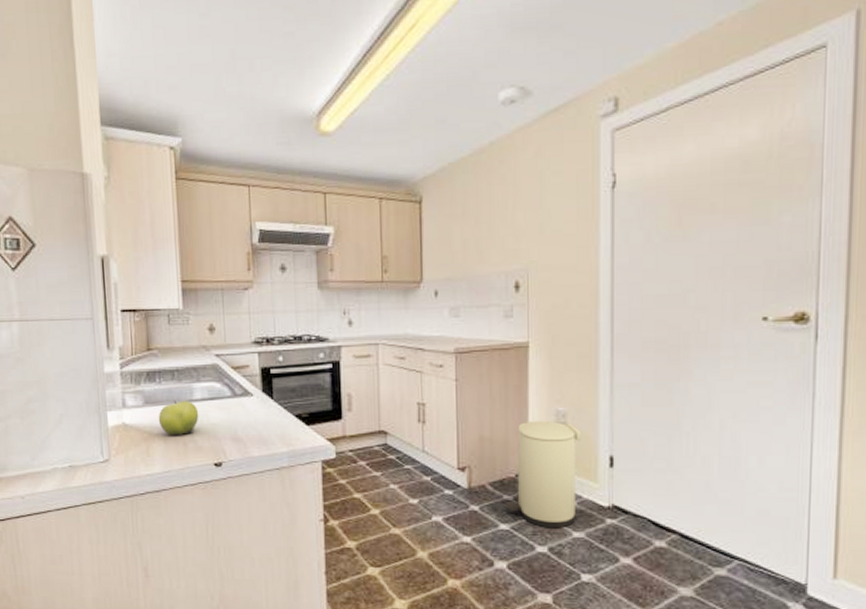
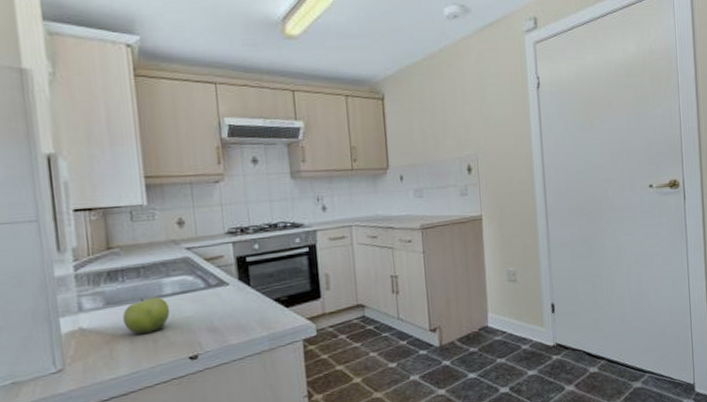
pedal bin: present [506,420,582,528] -> none [473,280,529,371]

